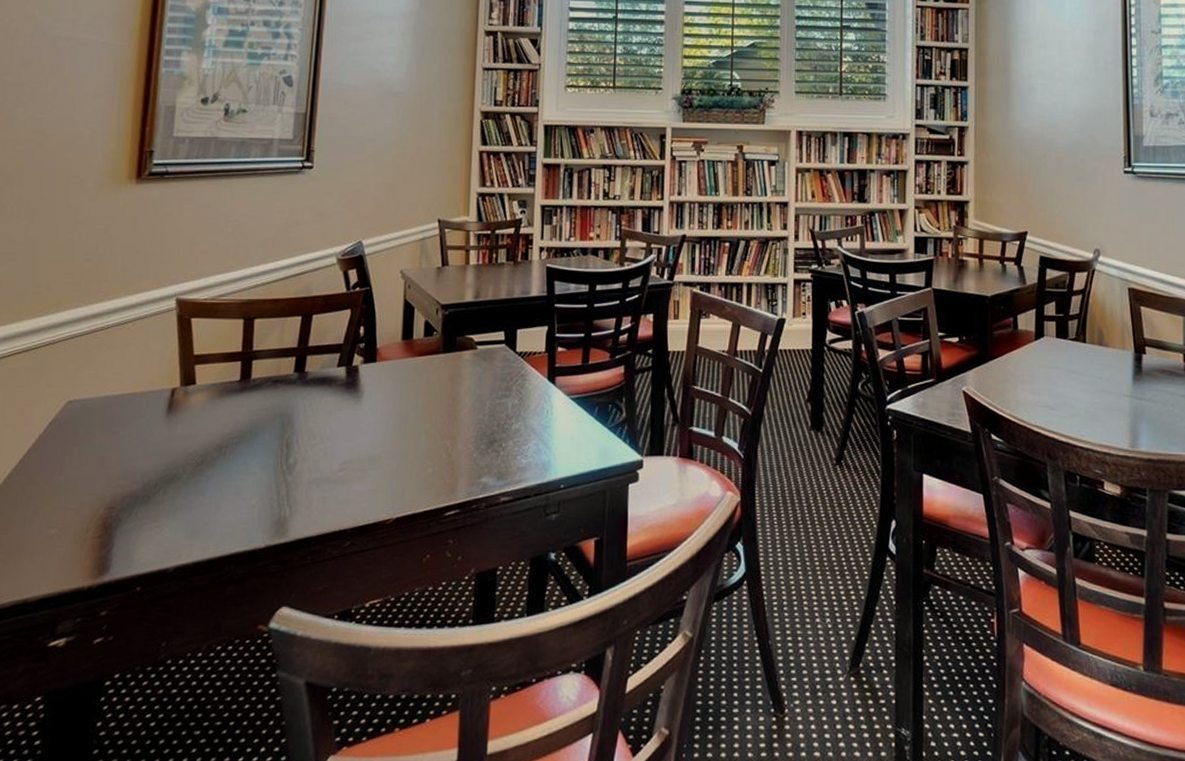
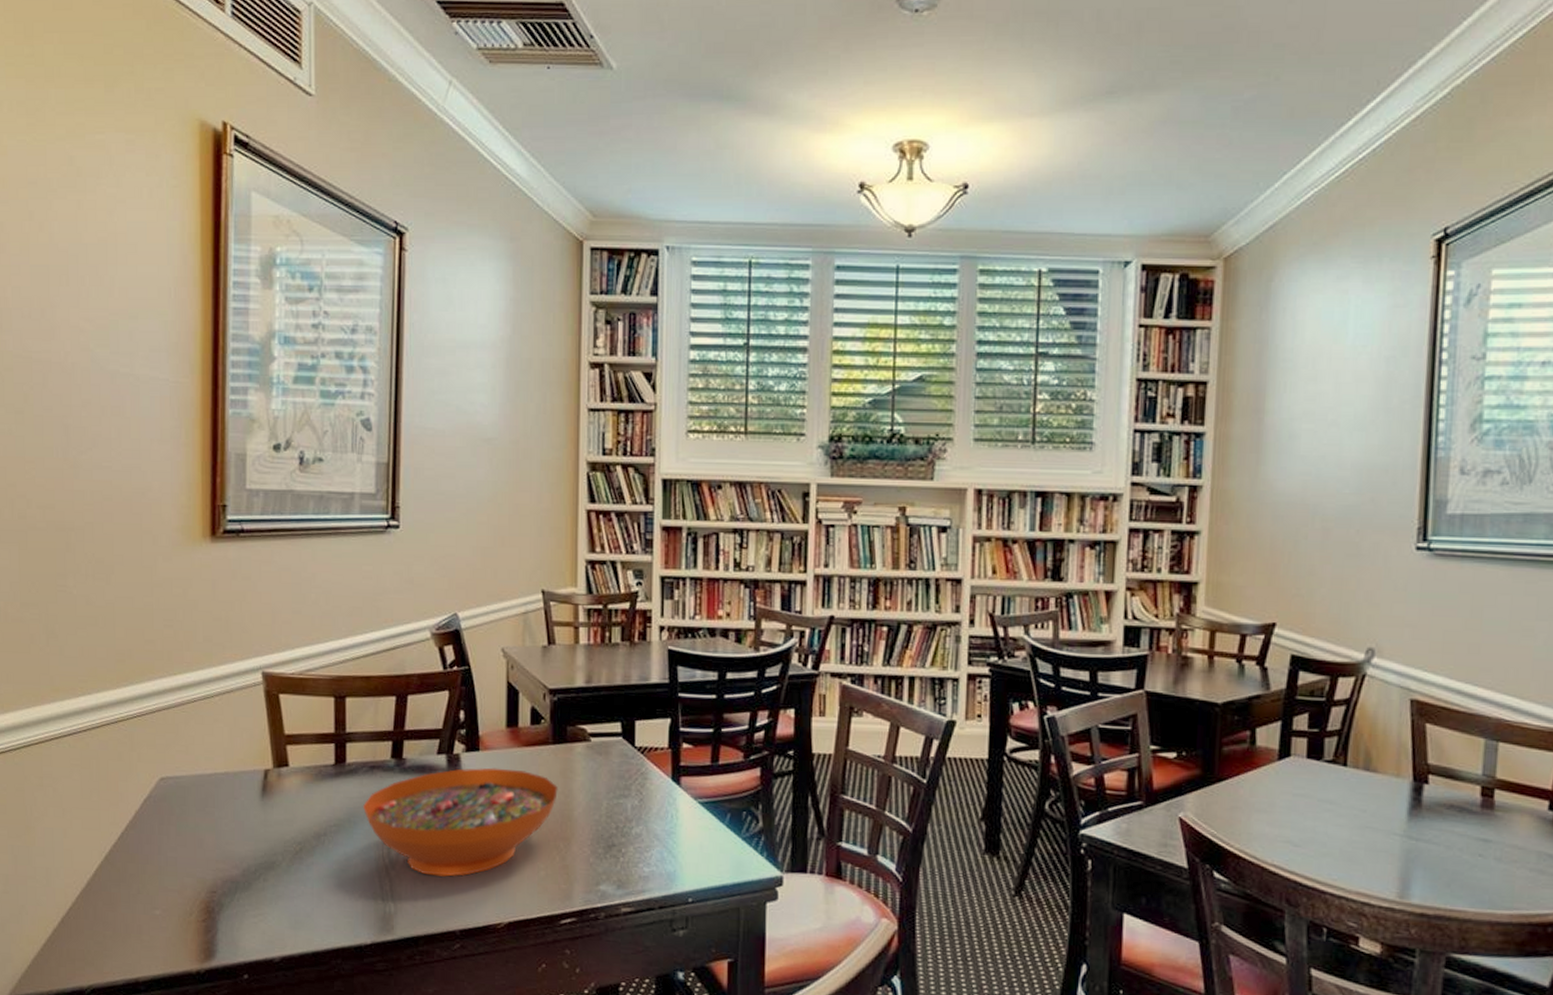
decorative bowl: none [265,376,447,479] -> present [363,767,558,877]

